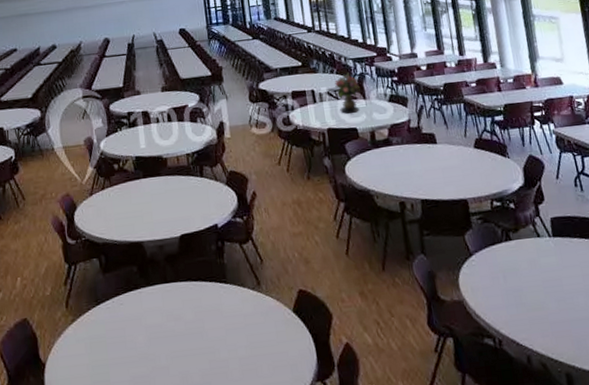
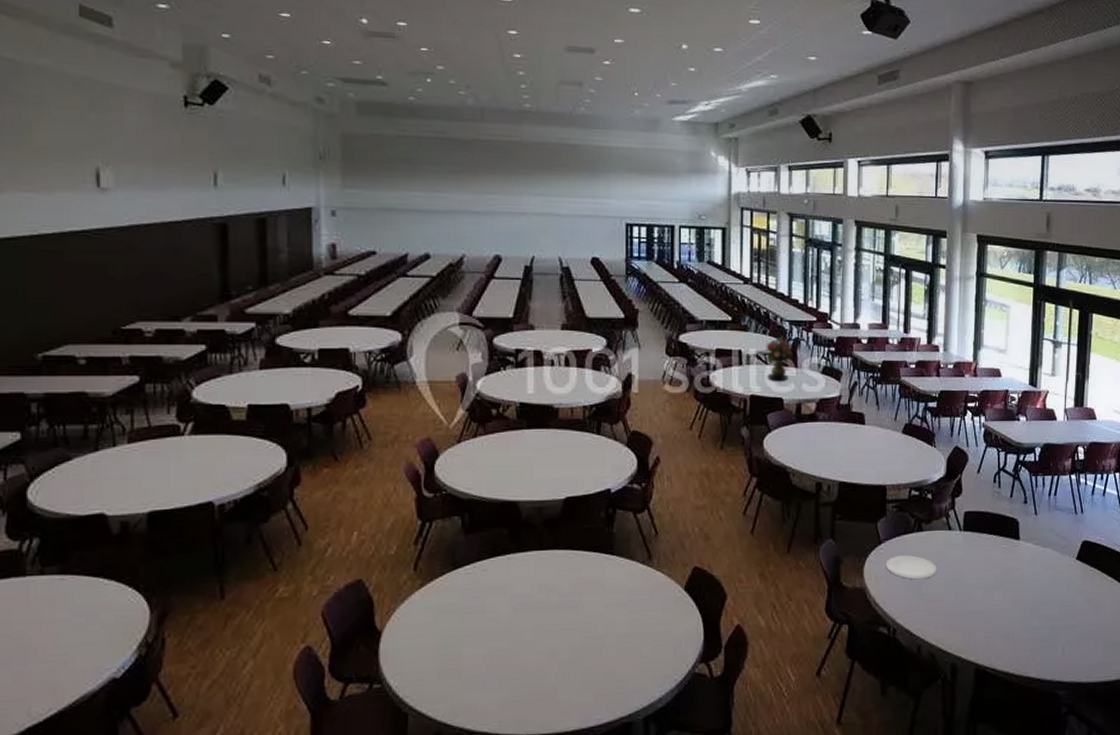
plate: none [479,264,534,289] -> present [885,554,938,580]

